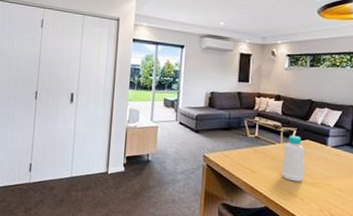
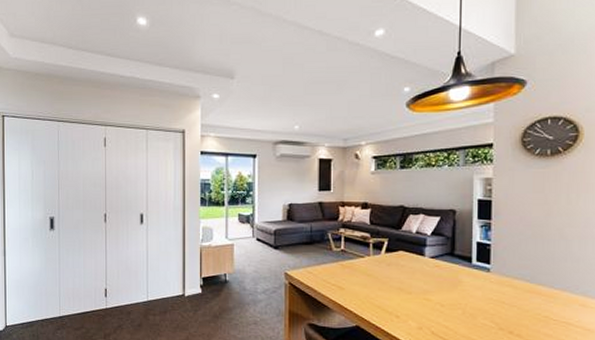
bottle: present [281,135,306,182] -> none [373,246,400,298]

